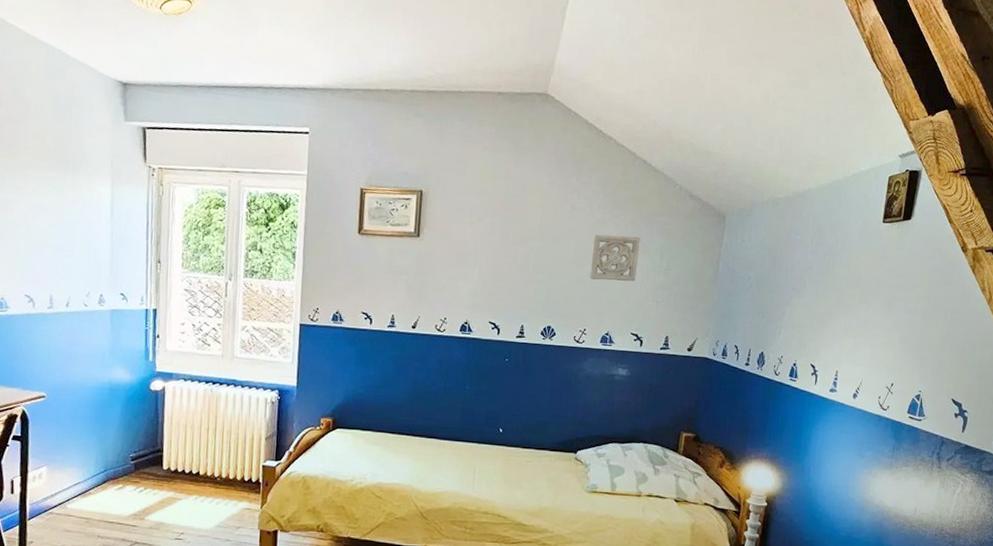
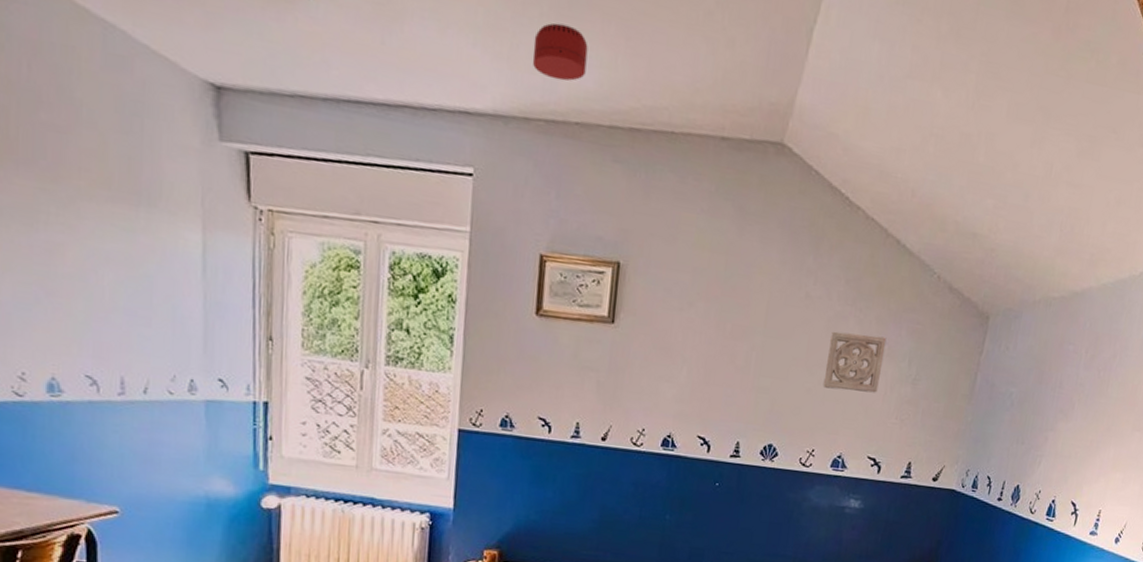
smoke detector: none [352,19,394,61] -> present [532,22,588,81]

